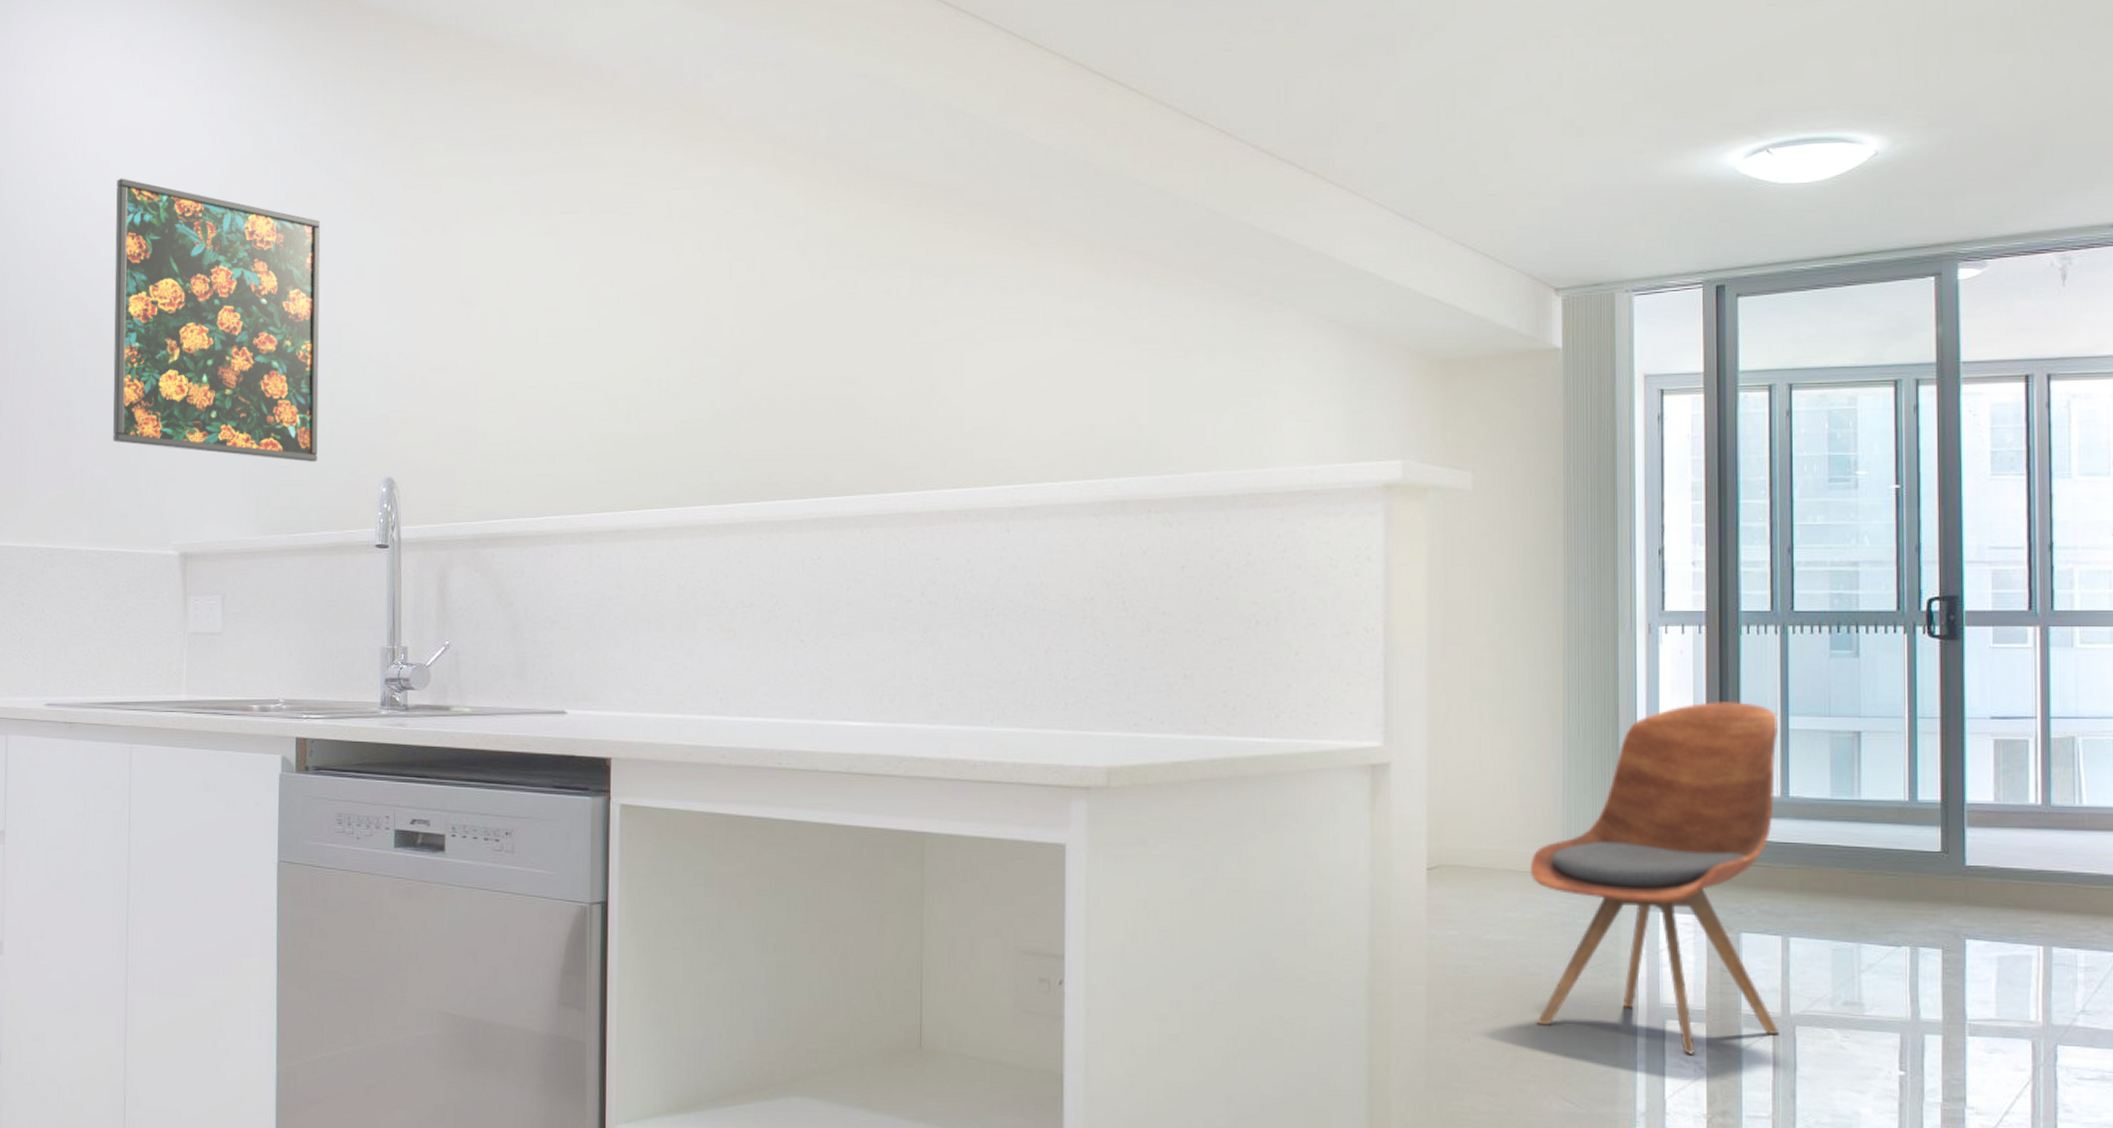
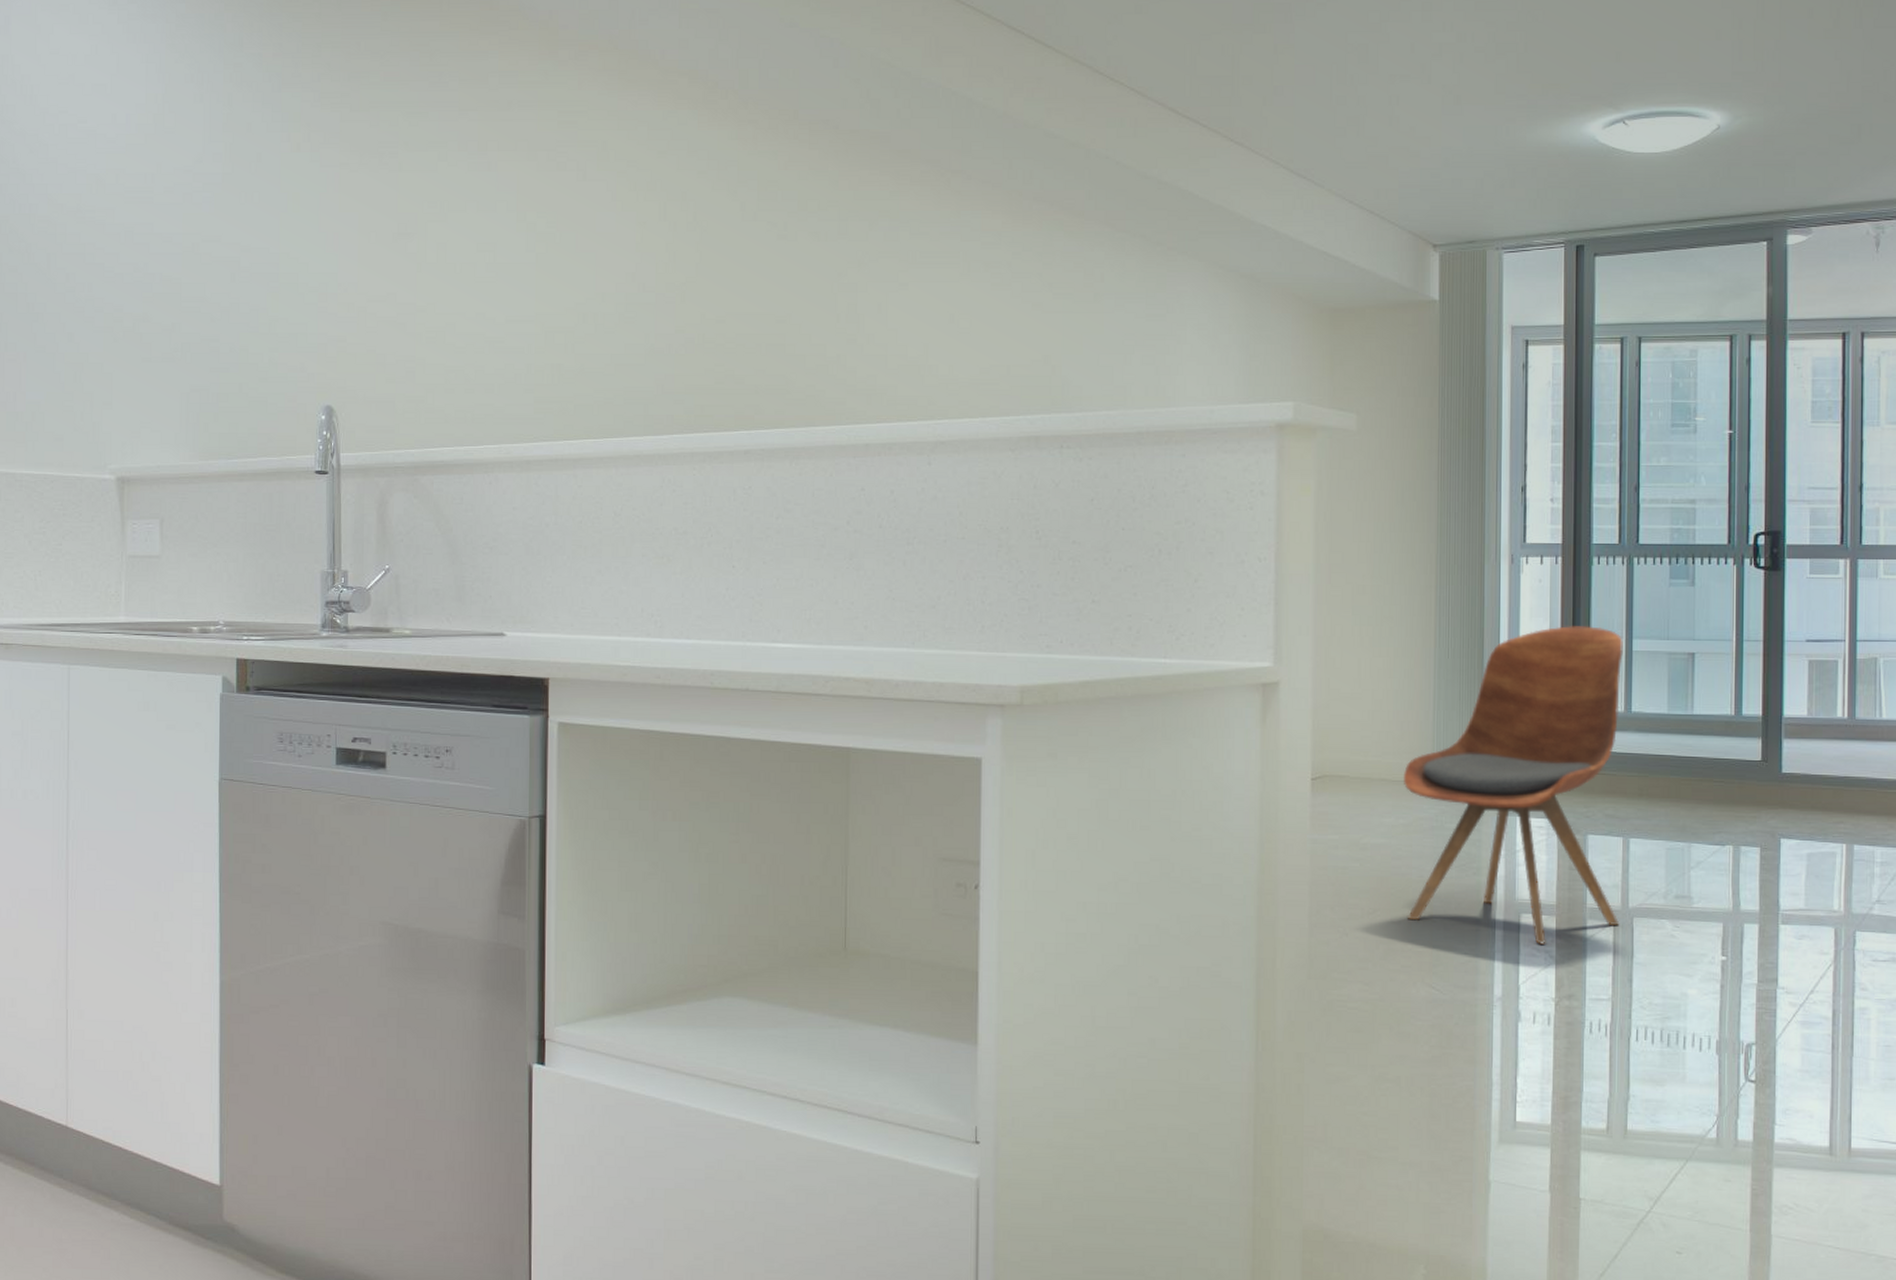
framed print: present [113,178,321,462] -> none [46,103,258,389]

